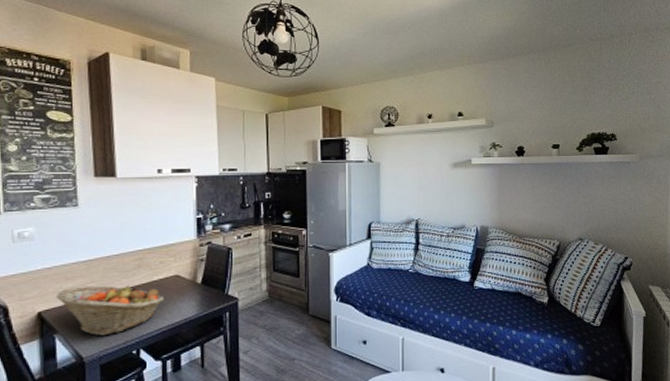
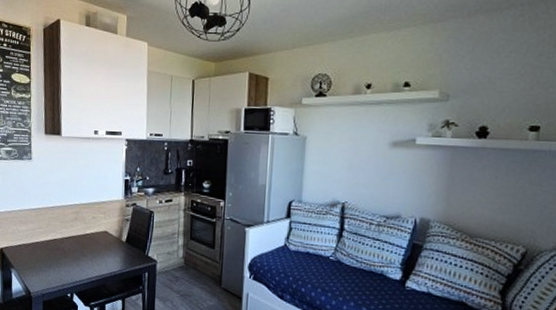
fruit basket: present [56,284,165,336] -> none [13,230,95,277]

